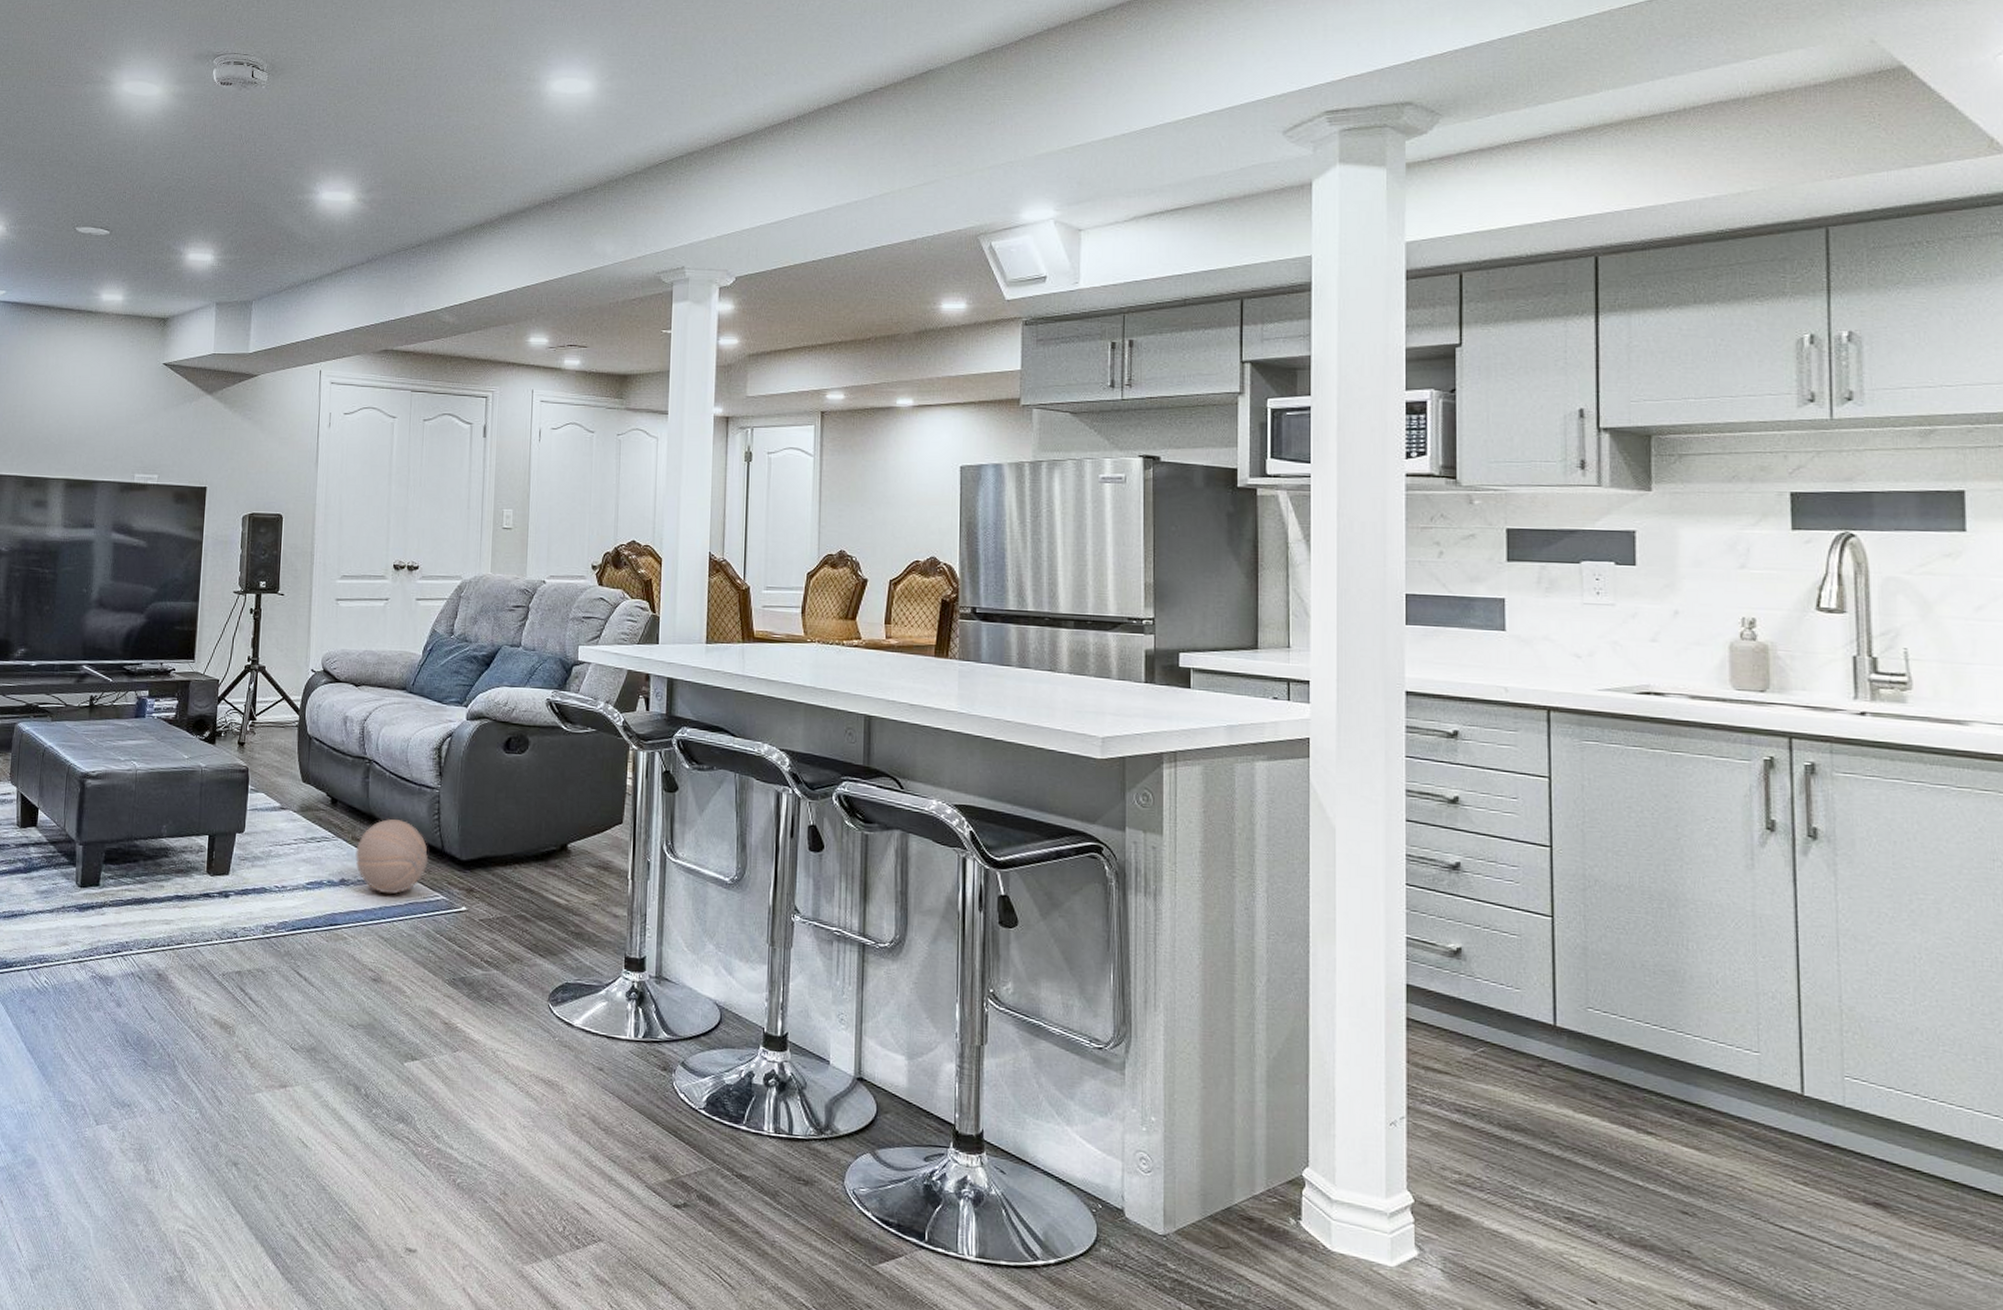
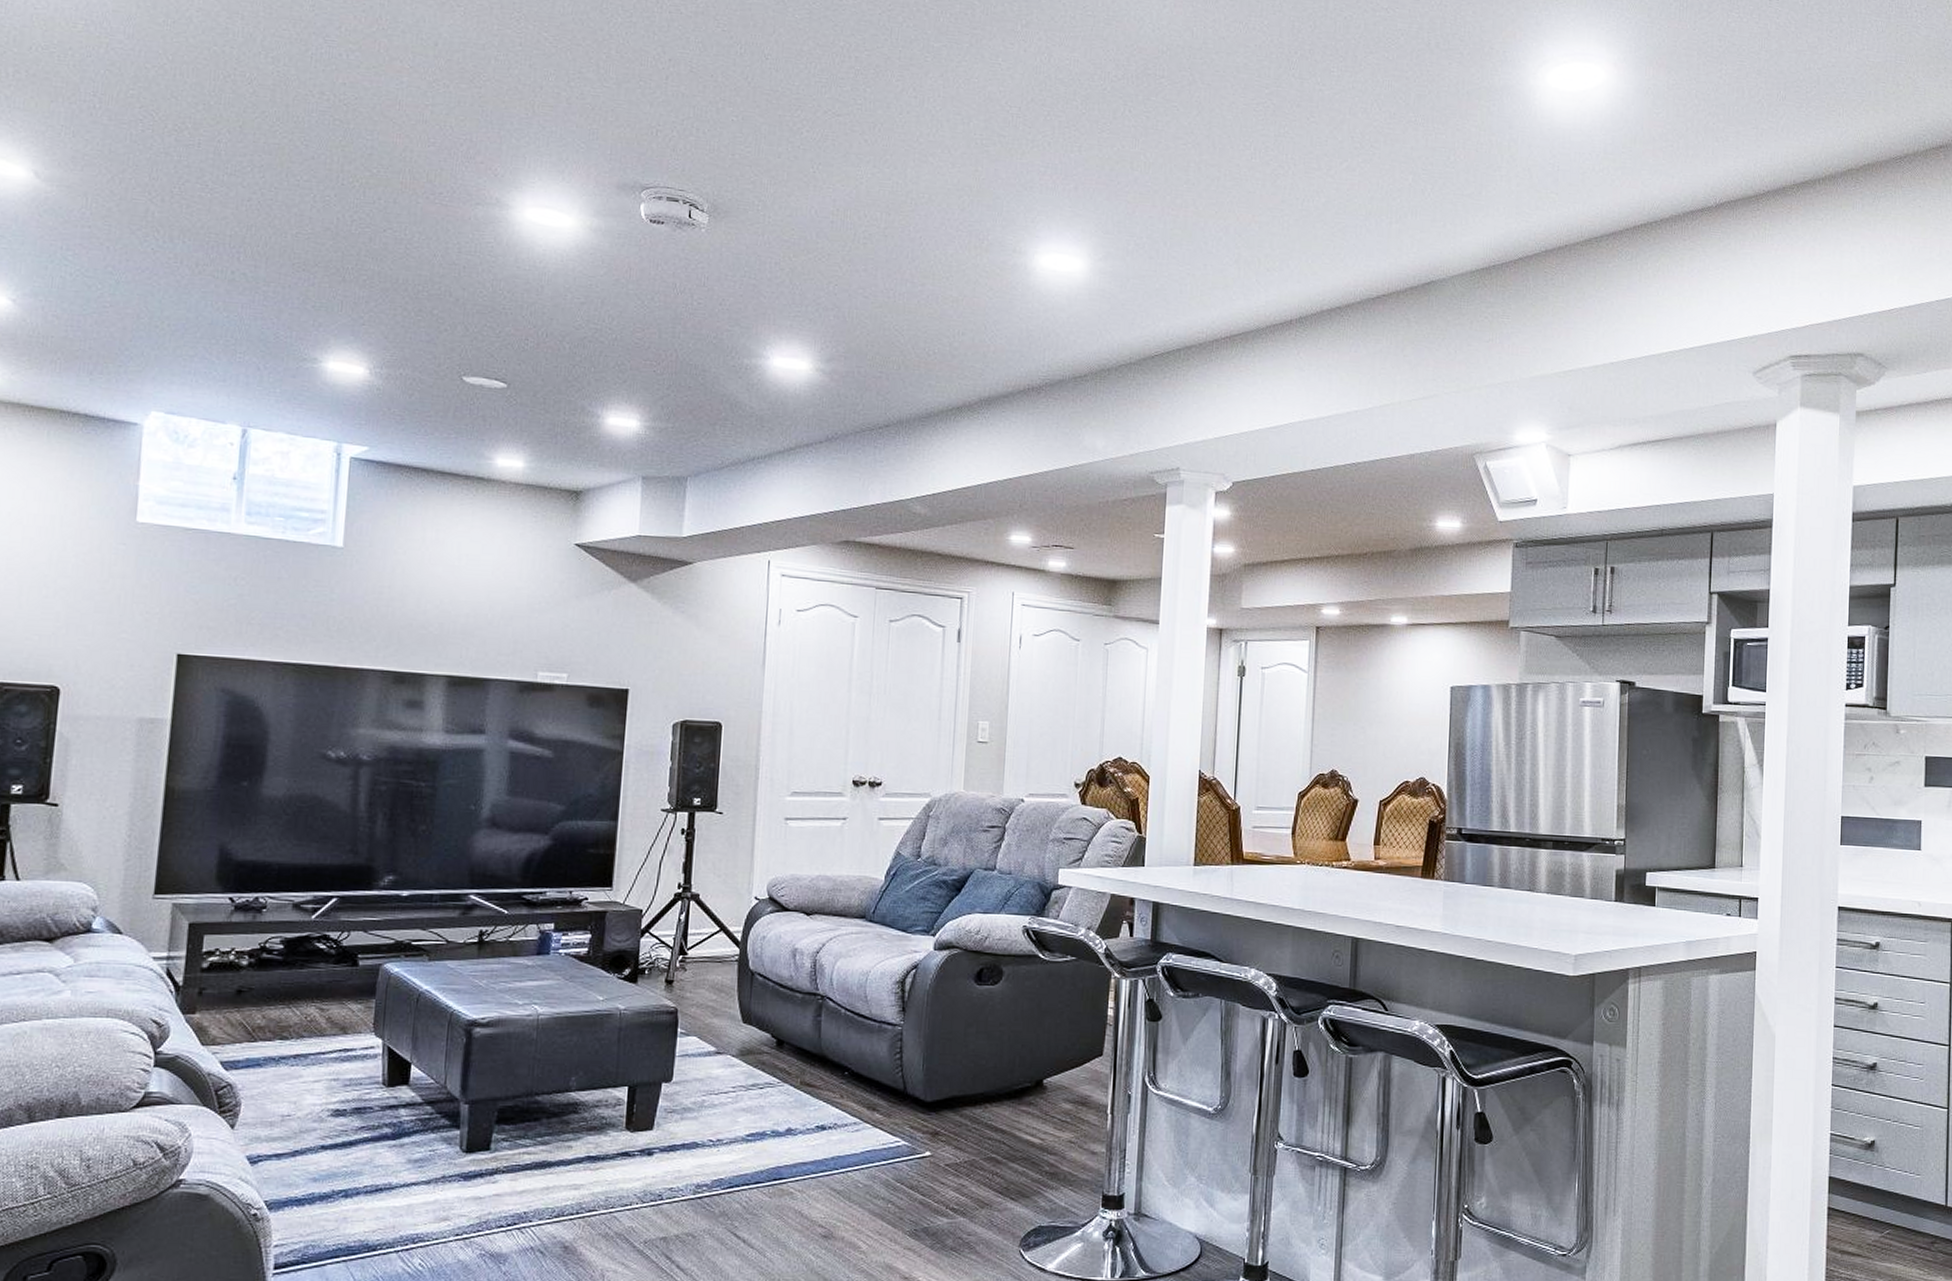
basketball: present [355,819,429,895] -> none [804,1060,889,1143]

